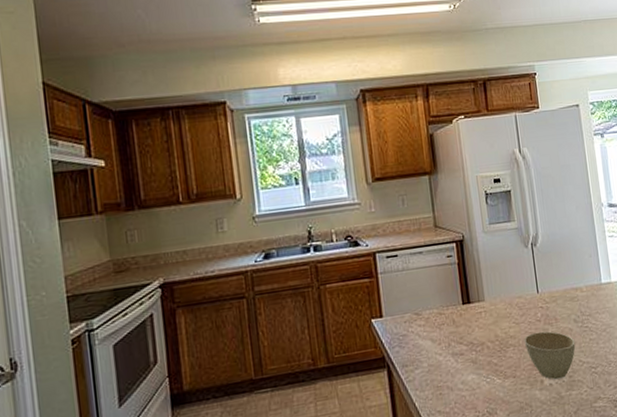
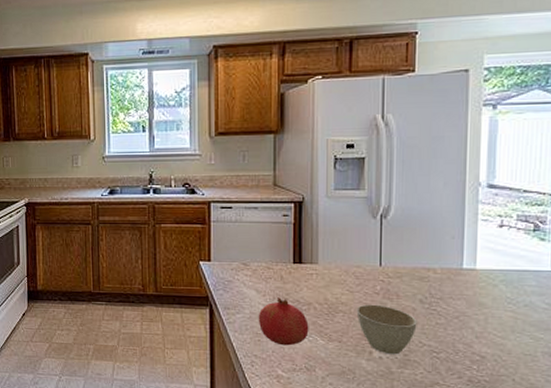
fruit: none [436,342,486,394] -> present [258,296,309,346]

